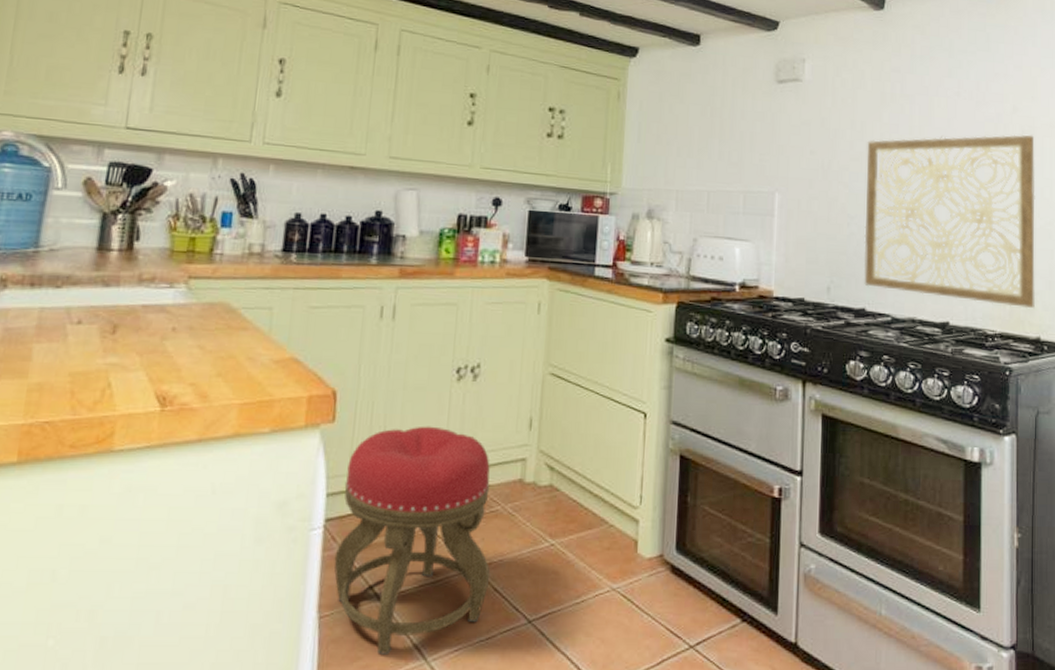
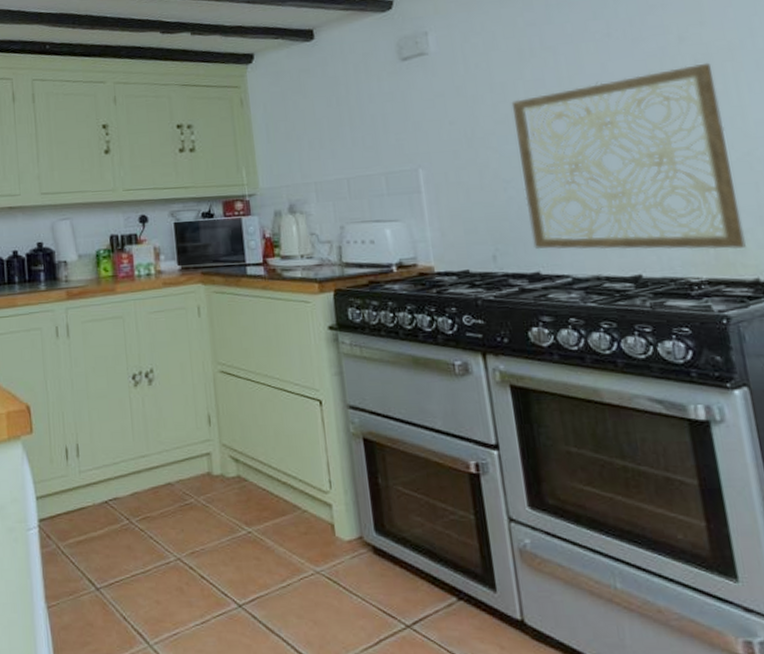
stool: present [334,426,490,654] -> none [50,429,195,639]

